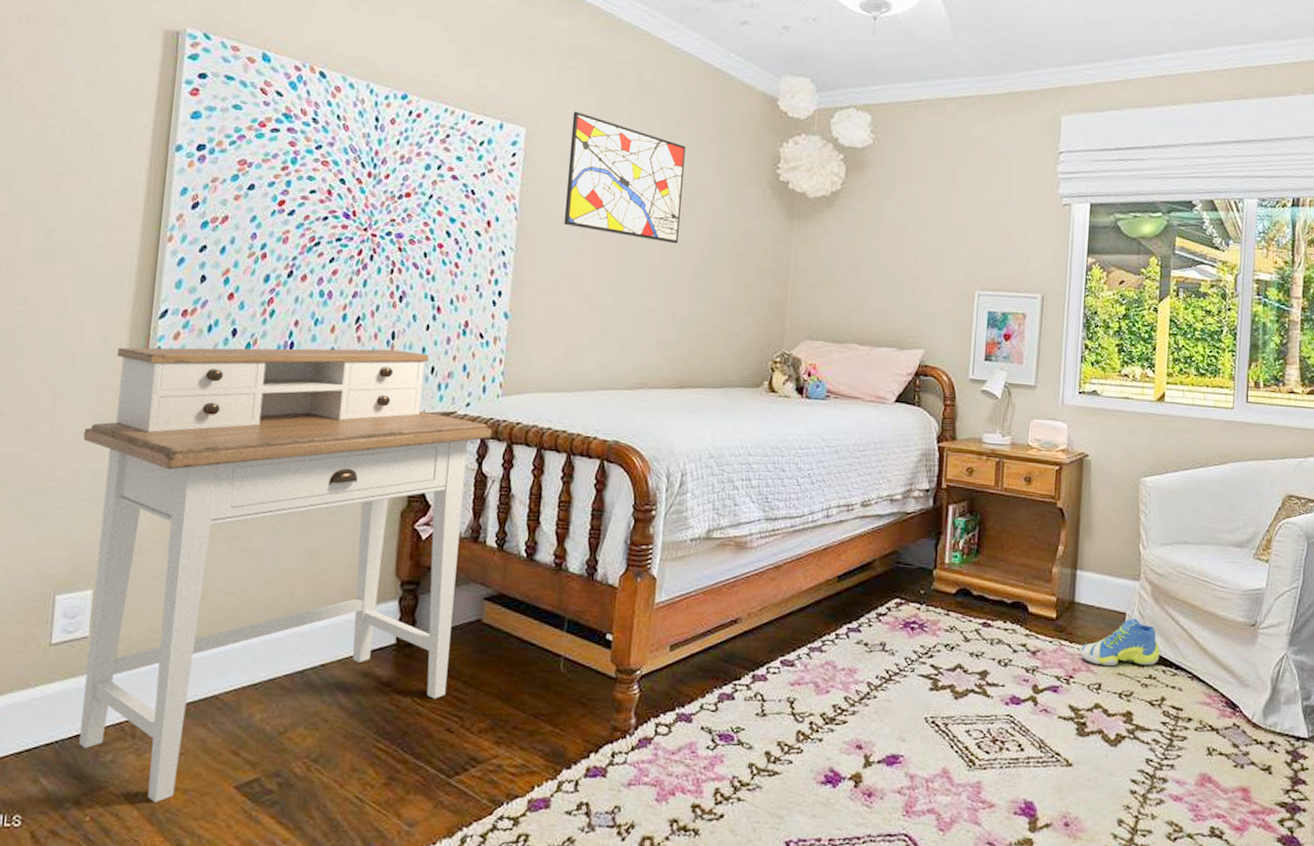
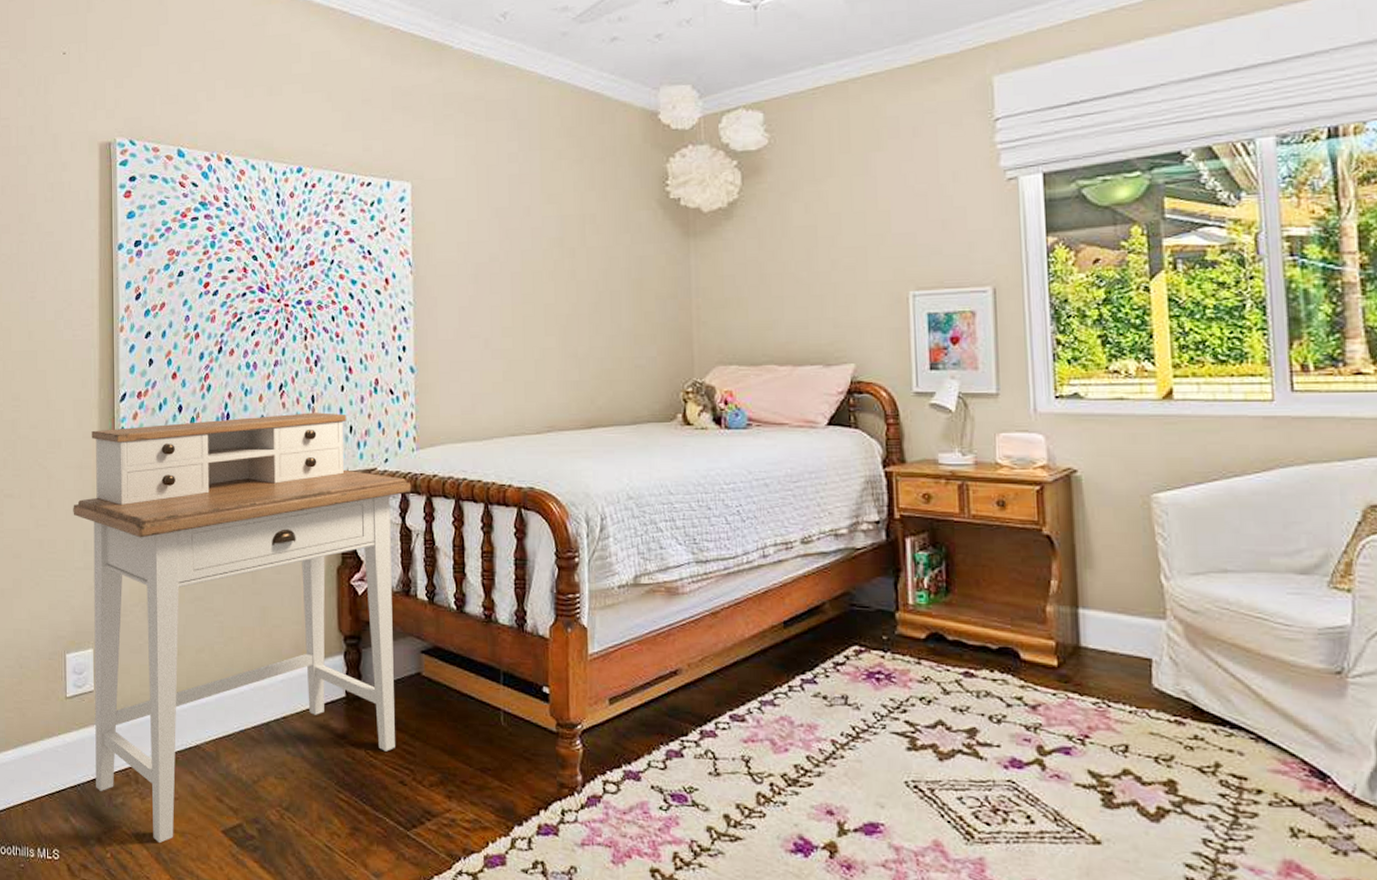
wall art: present [563,111,686,244] -> none [453,158,570,279]
sneaker: present [1079,618,1160,667] -> none [1093,665,1206,724]

